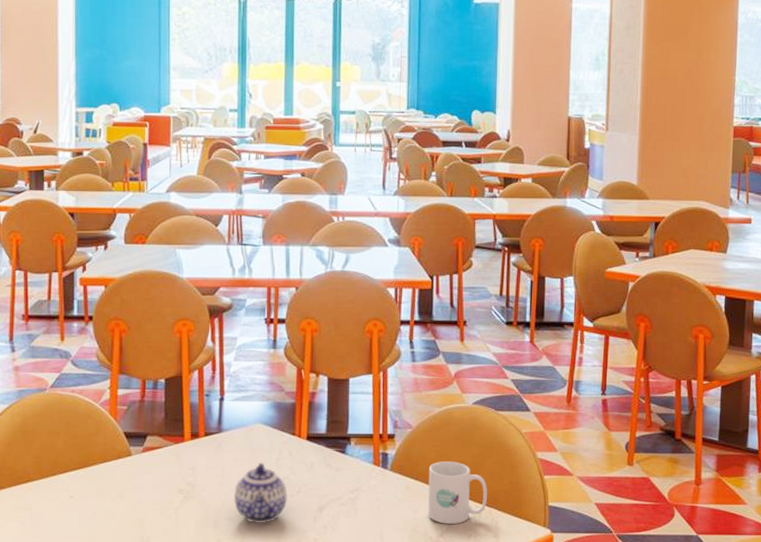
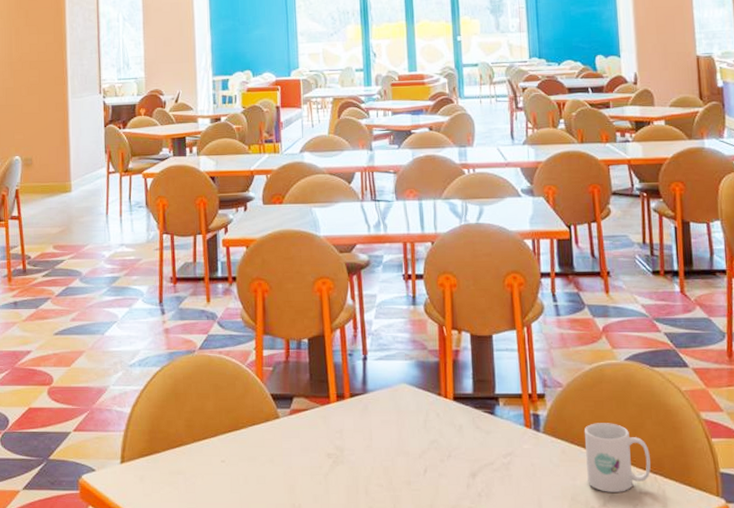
teapot: present [233,463,287,523] -> none [382,425,438,490]

